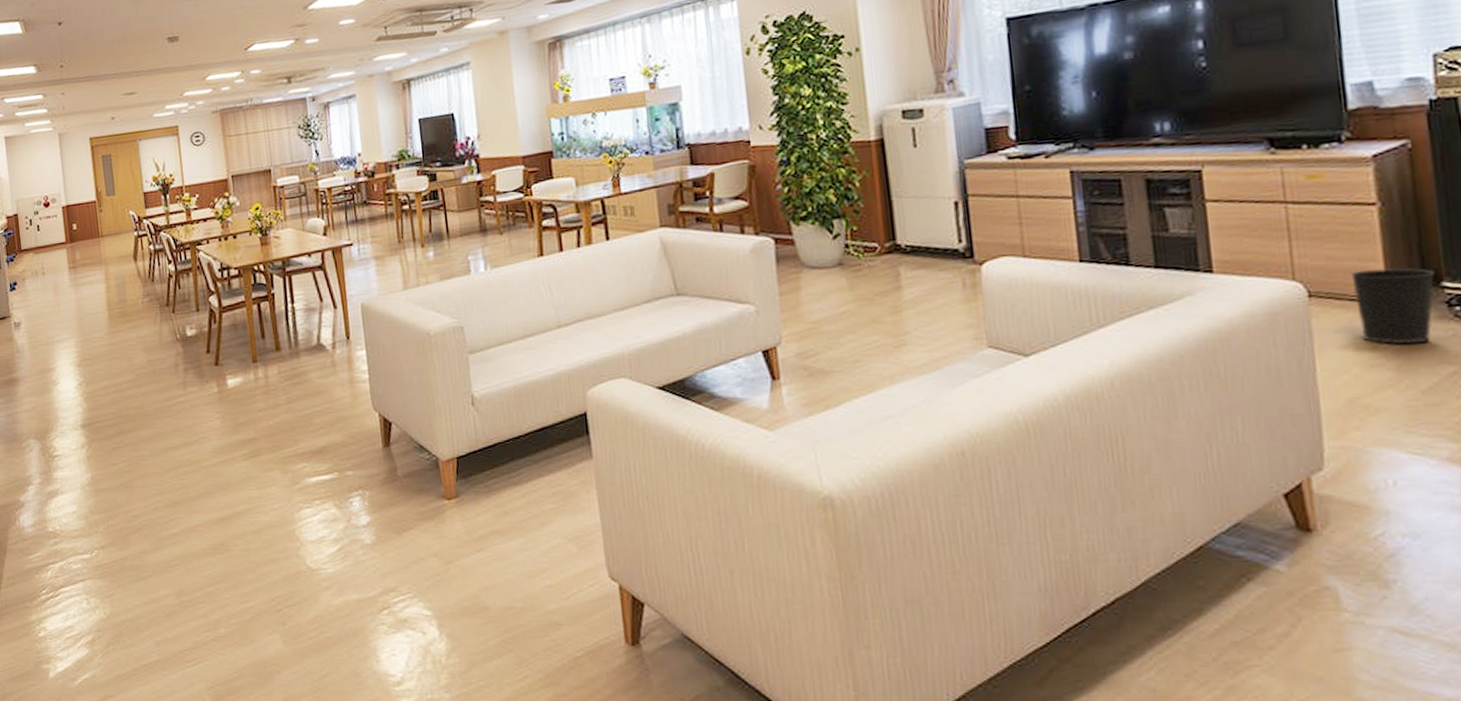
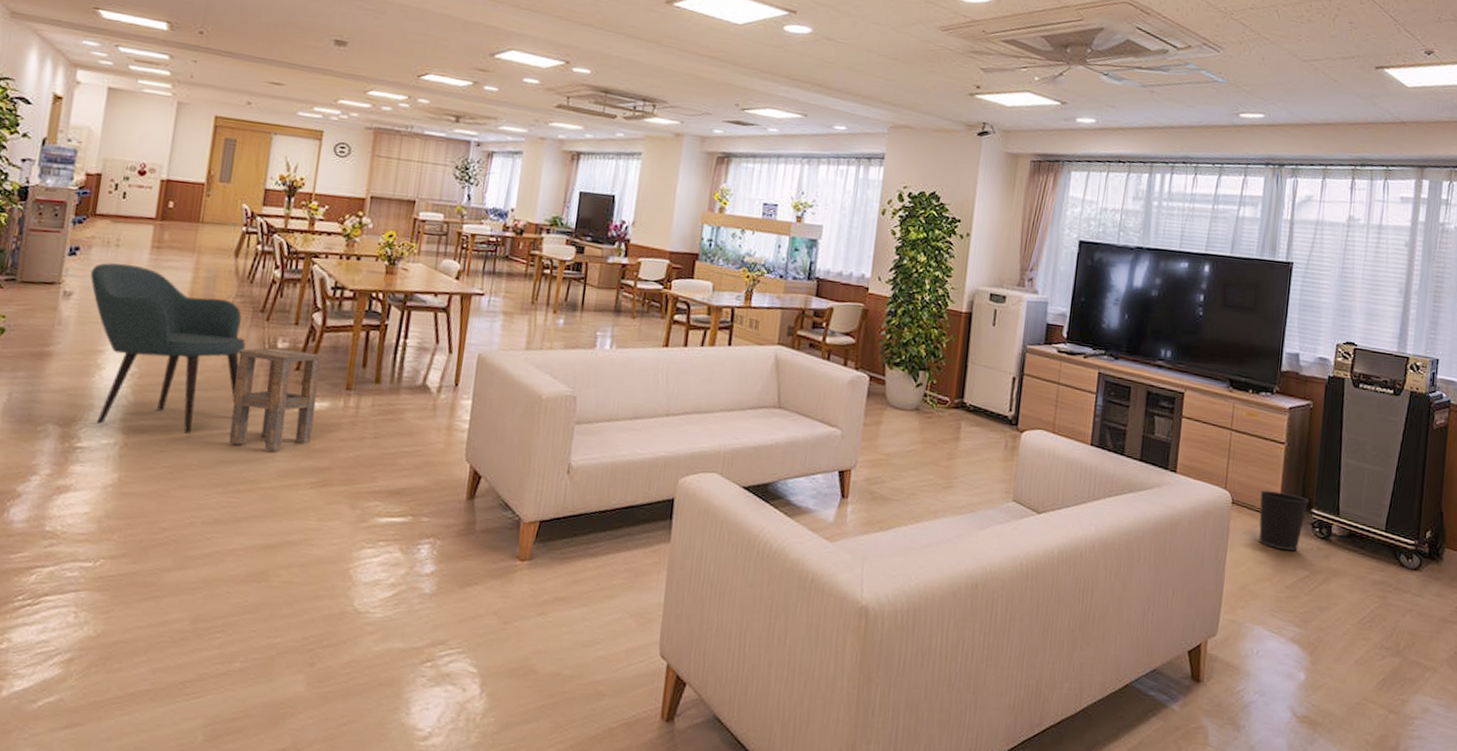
armchair: none [29,287,165,433] -> present [90,262,246,434]
side table: none [158,333,235,432] -> present [228,348,321,451]

